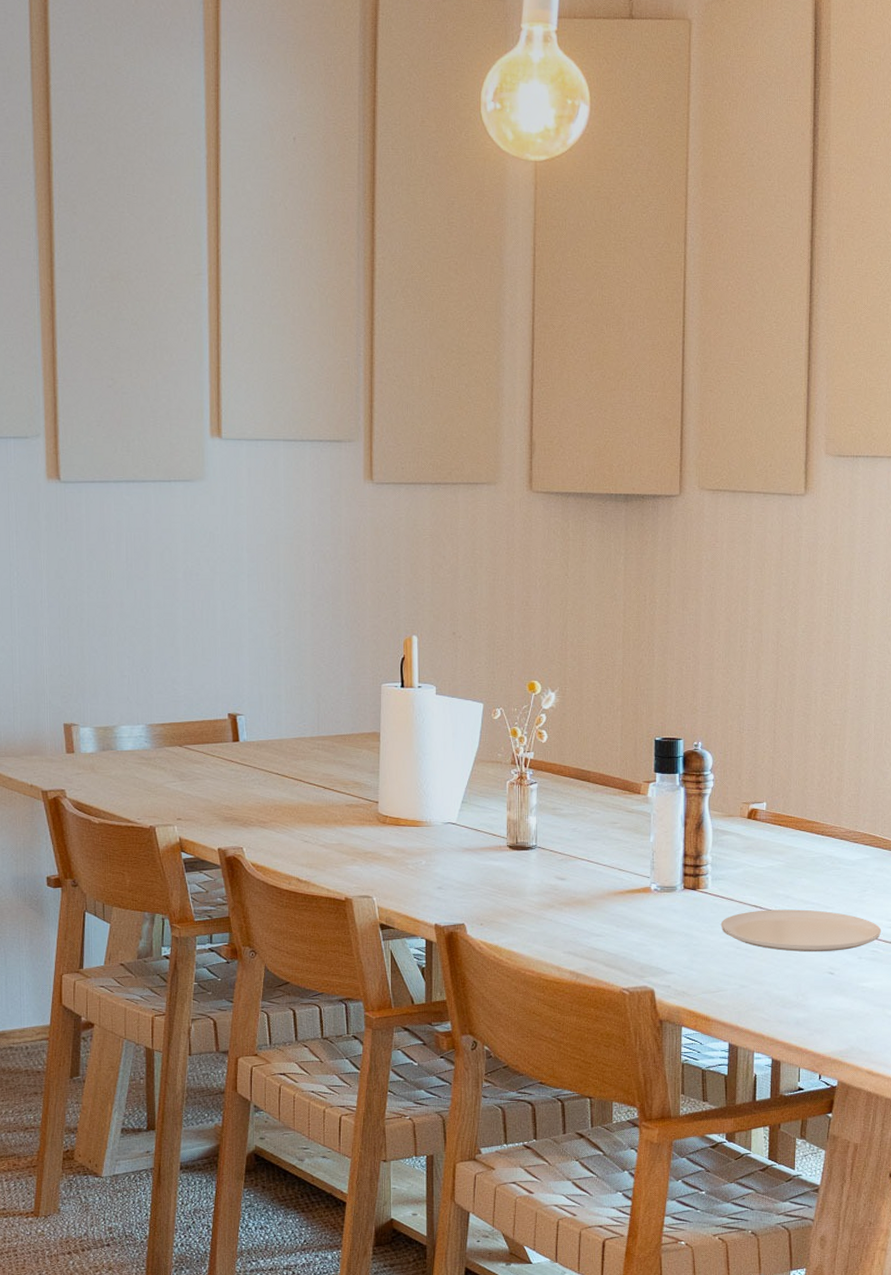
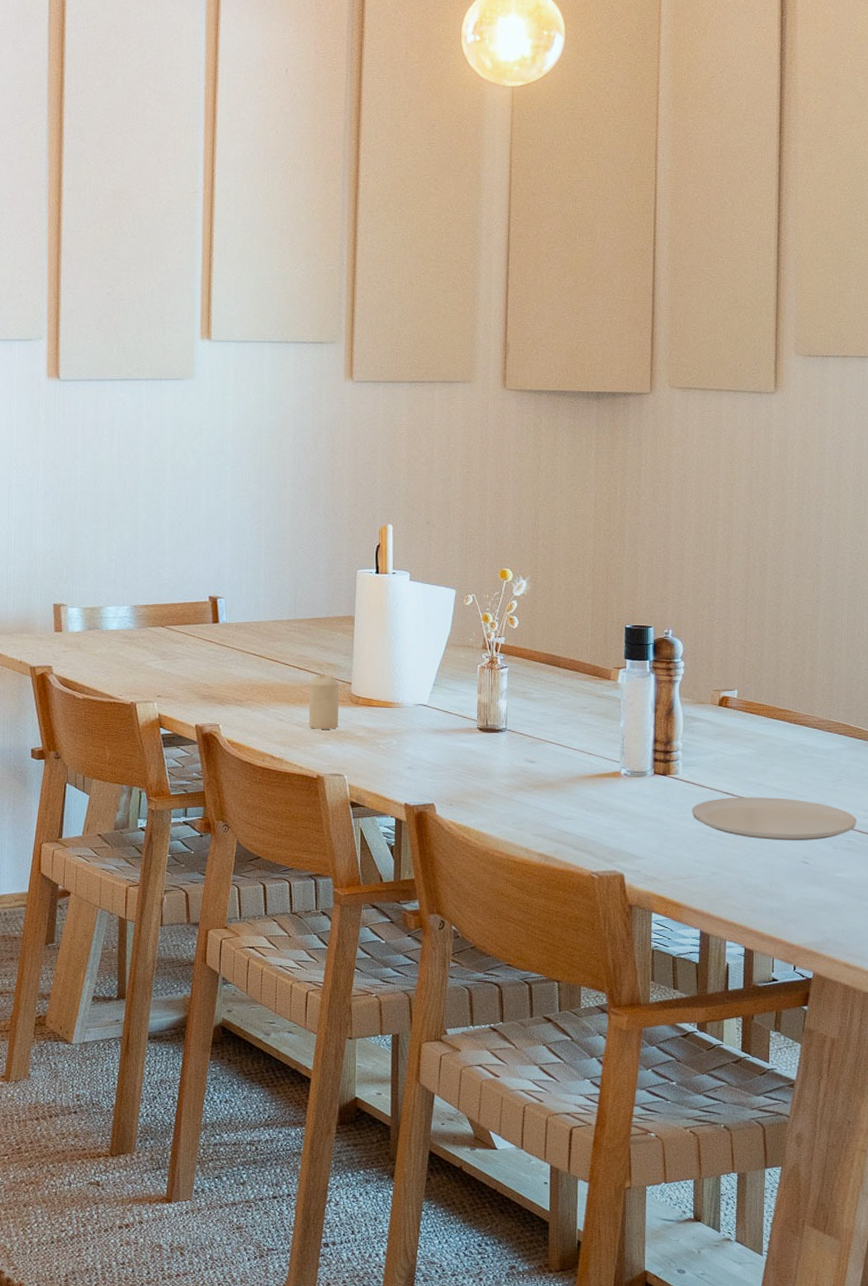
candle: none [335,792,366,850] -> present [309,673,339,729]

